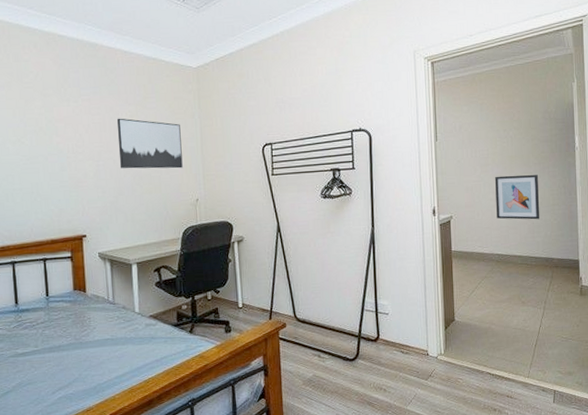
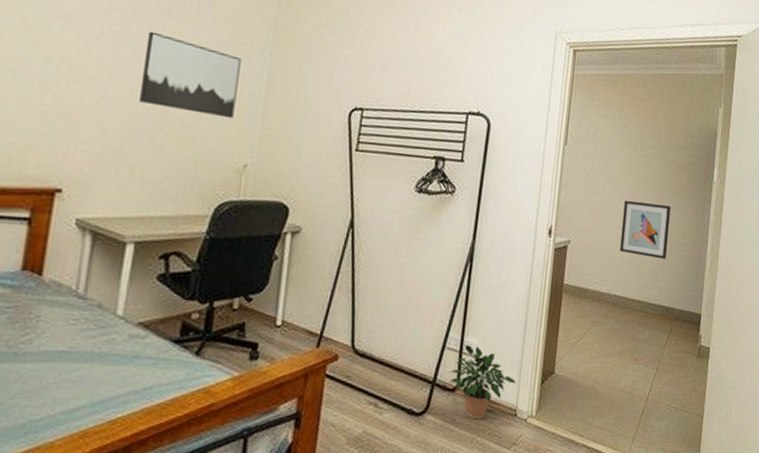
potted plant: none [368,306,425,360] -> present [447,345,517,420]

